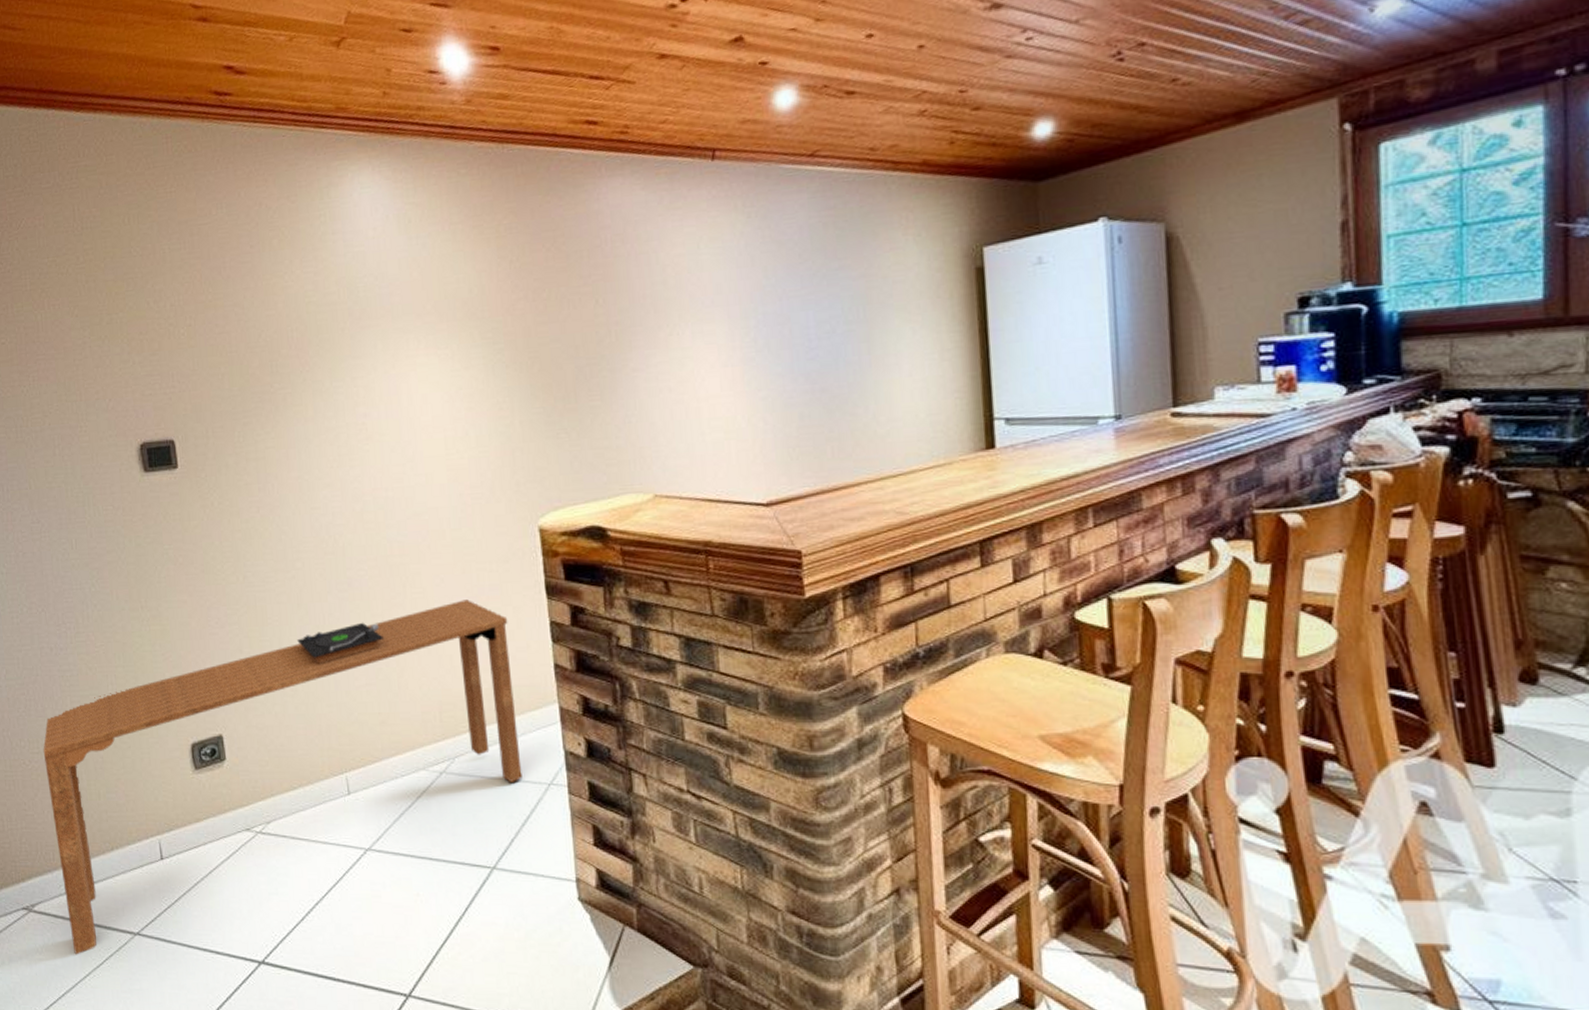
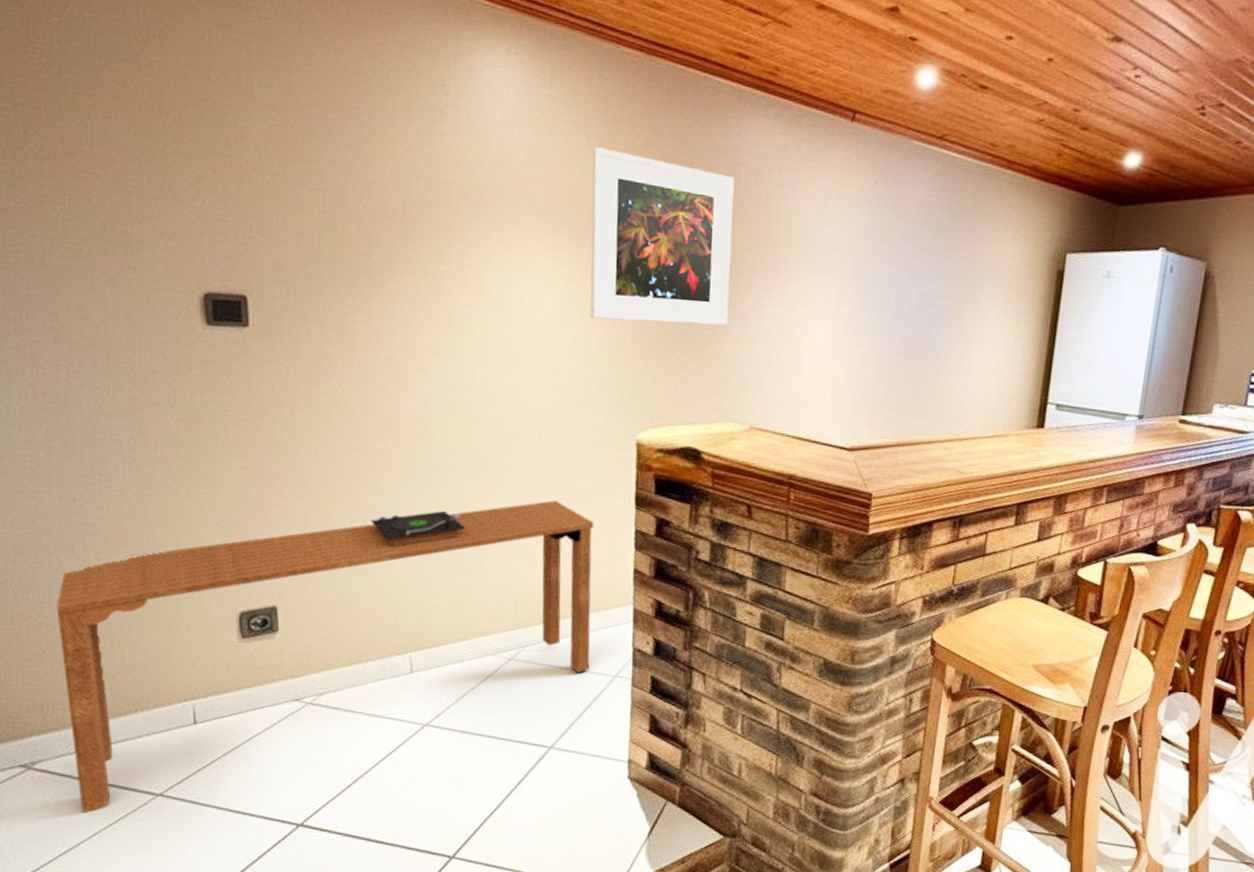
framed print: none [460,240,615,409] -> present [590,147,735,326]

